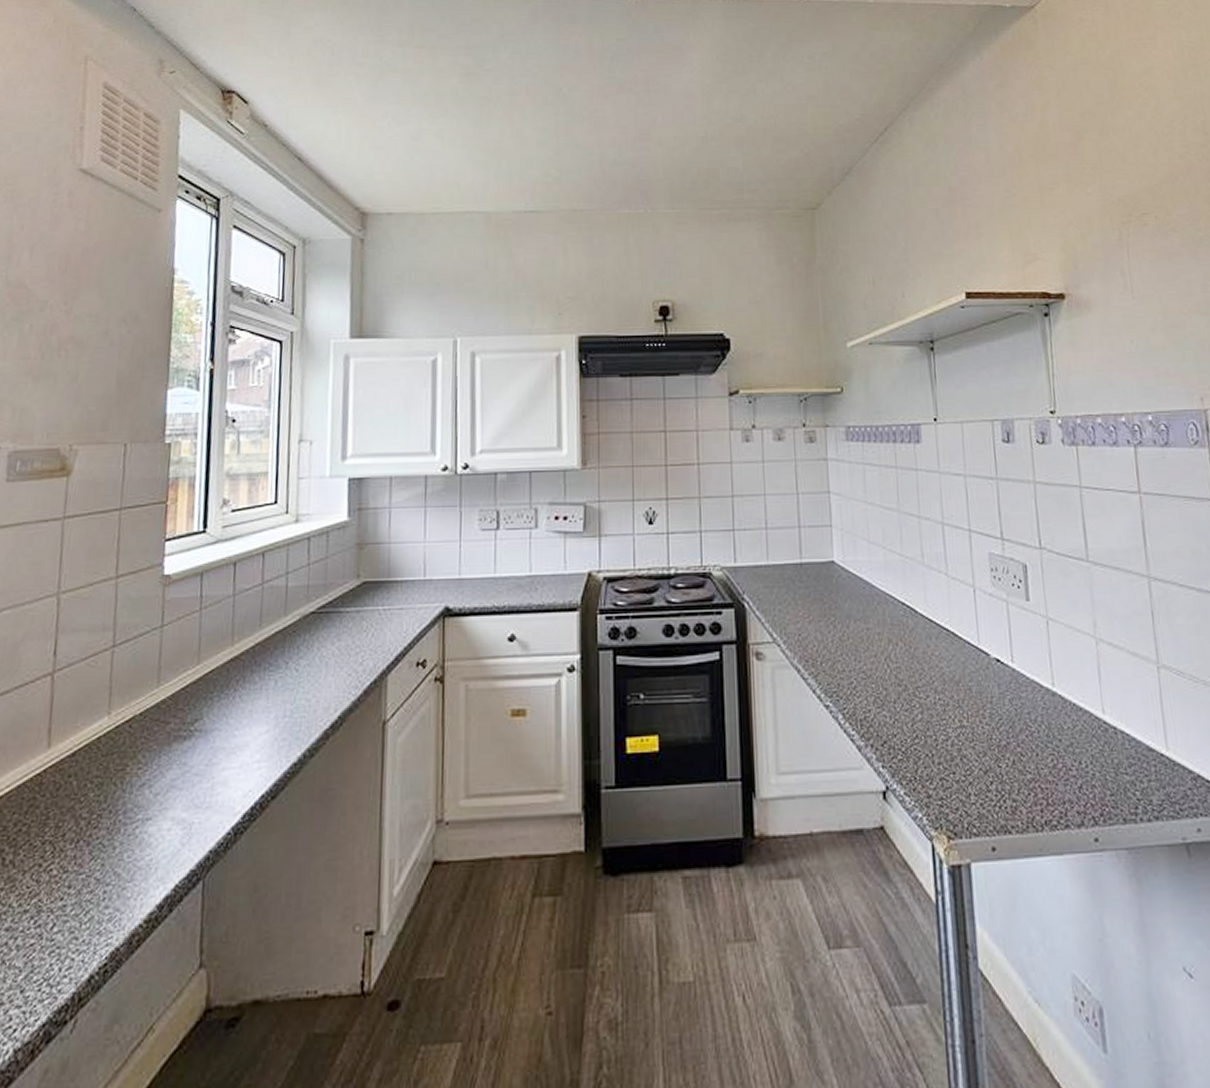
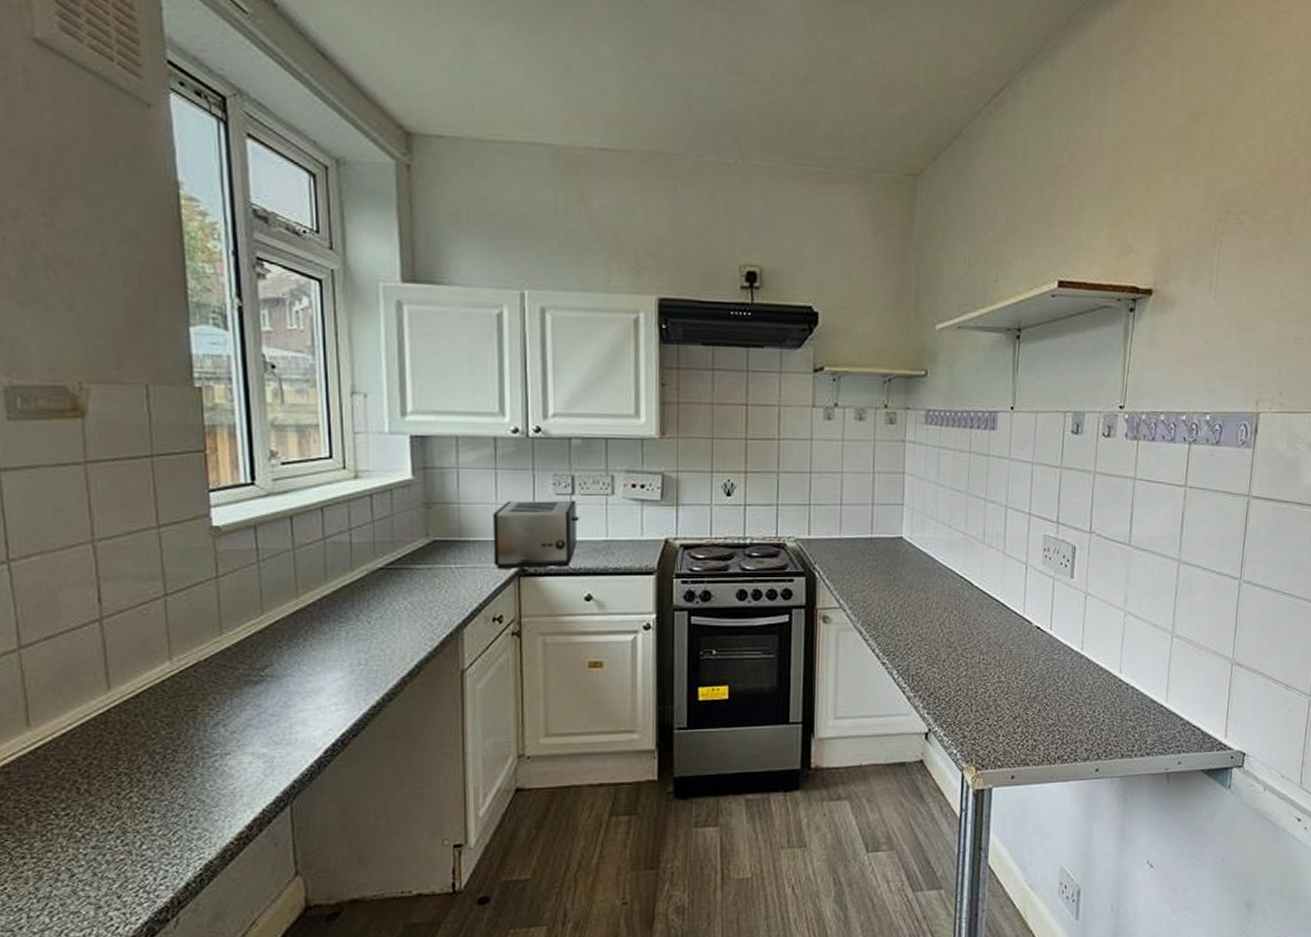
toaster: none [419,535,504,609] -> present [493,500,579,569]

